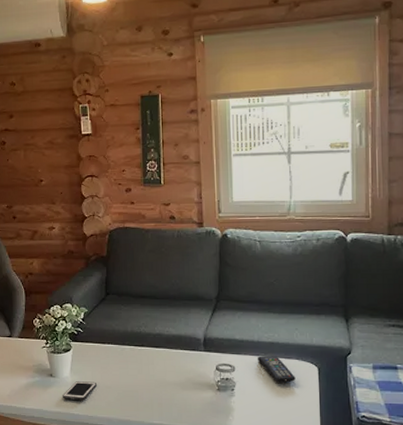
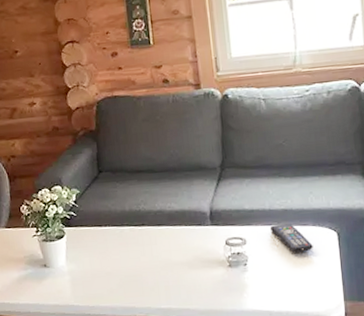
cell phone: present [63,381,97,401] -> none [59,269,96,291]

